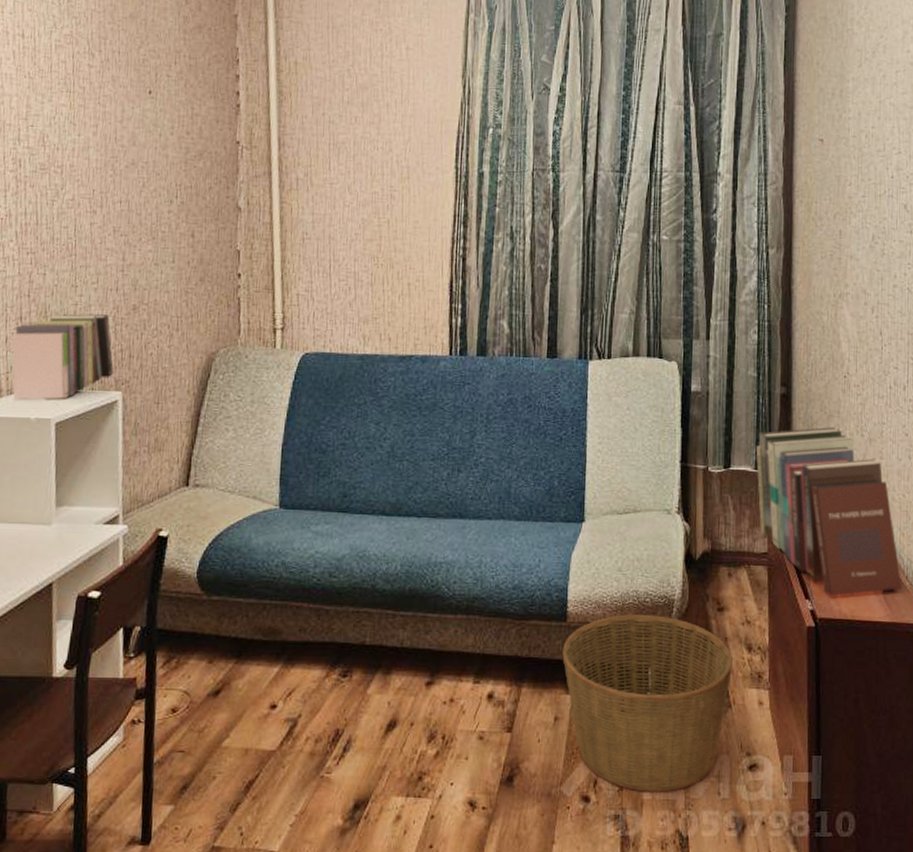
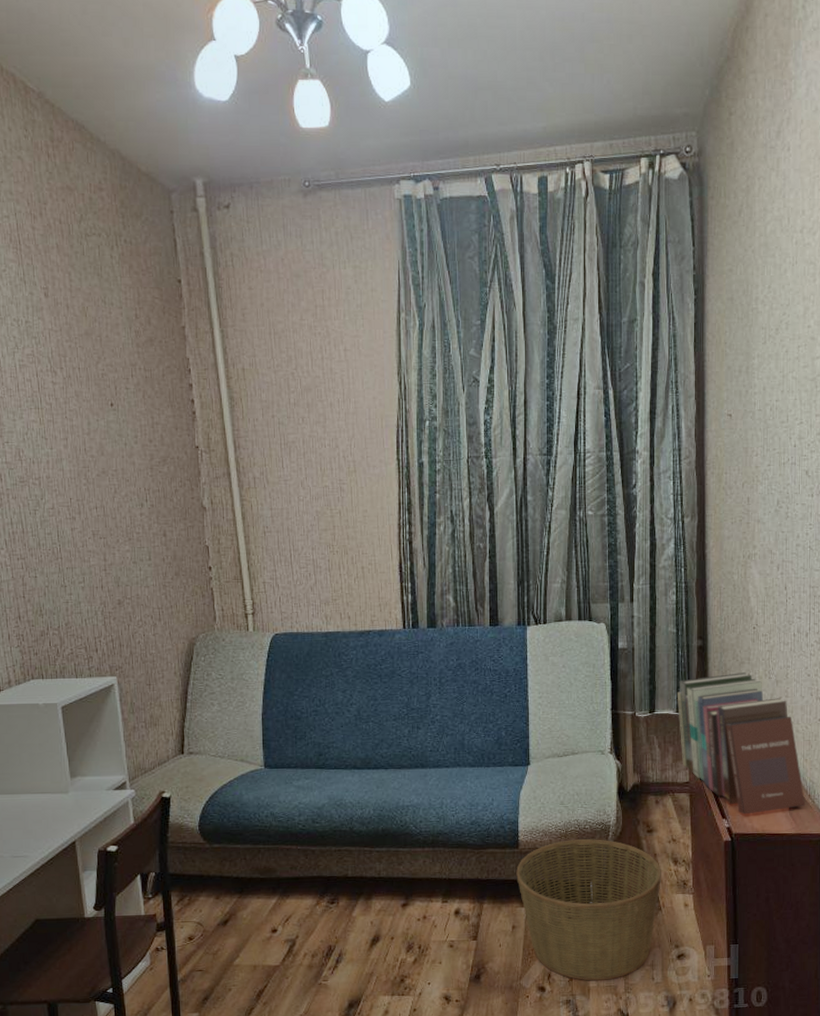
books: present [11,314,114,401] -> none [13,610,107,689]

